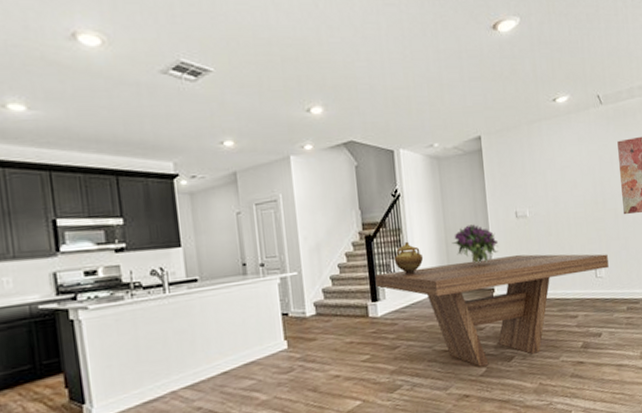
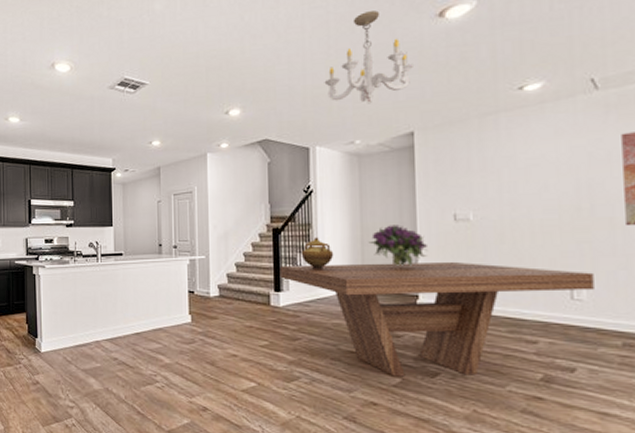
chandelier: none [402,16,476,108] -> present [324,10,413,105]

